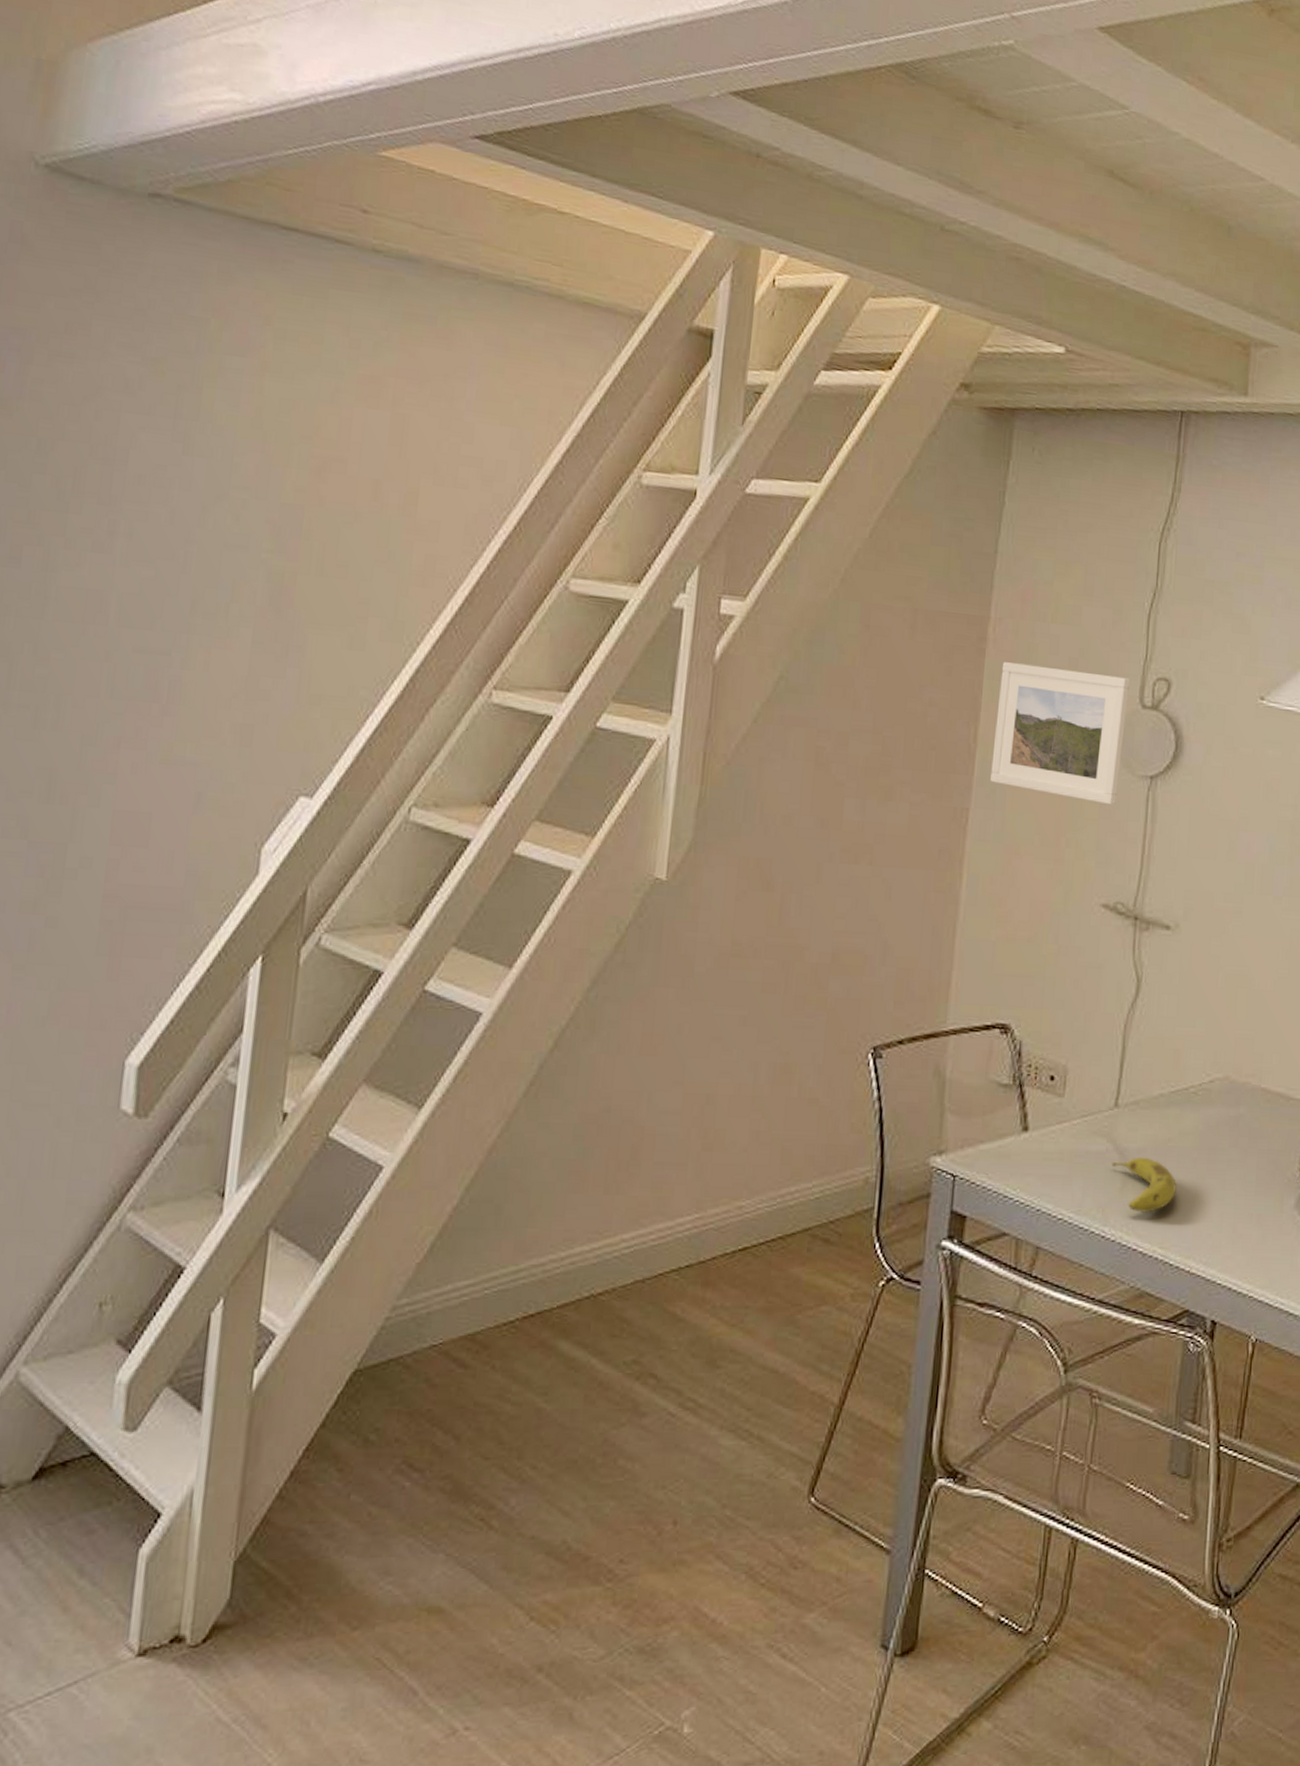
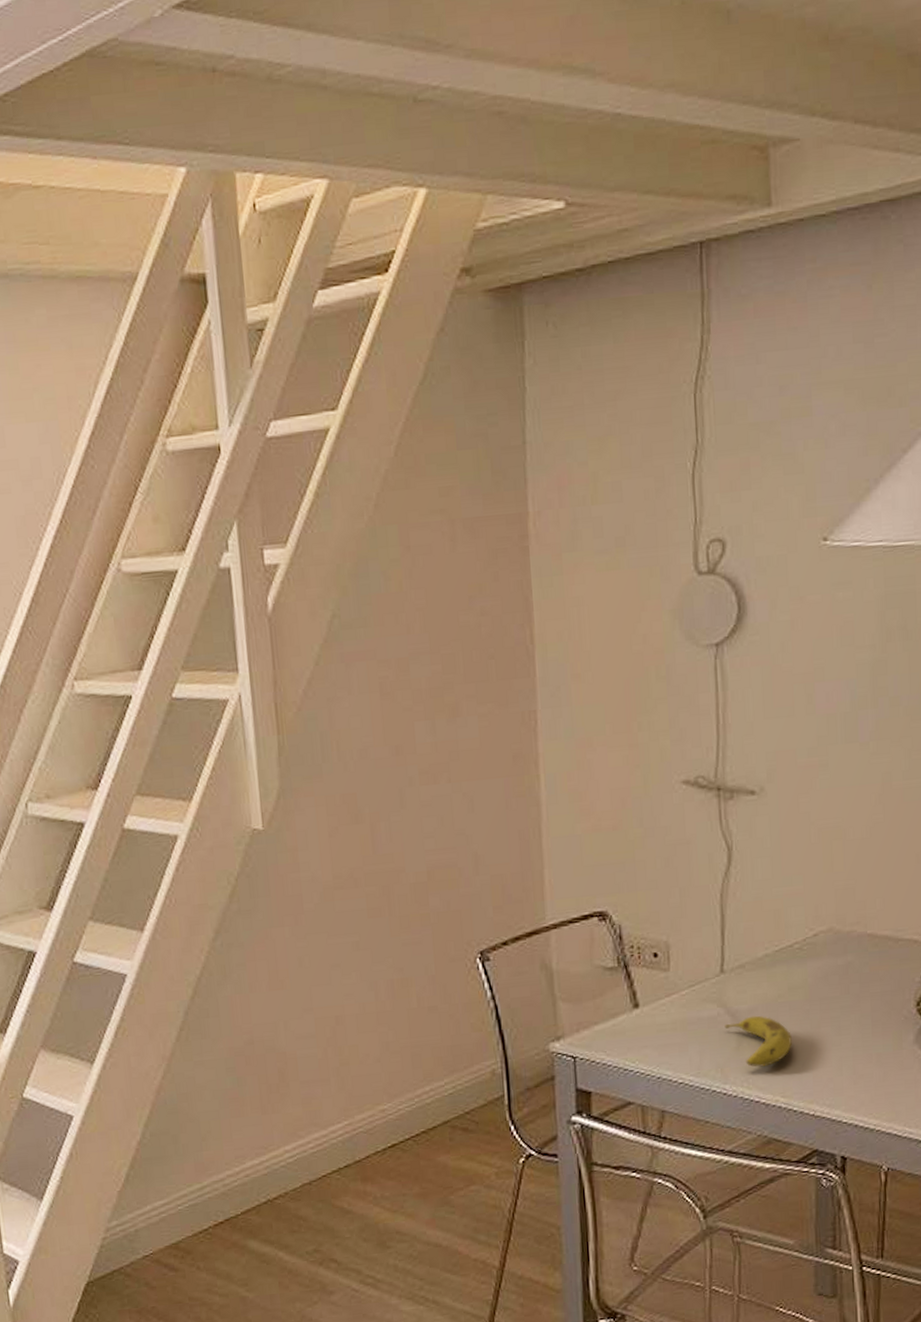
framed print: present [990,662,1131,805] -> none [547,546,684,681]

